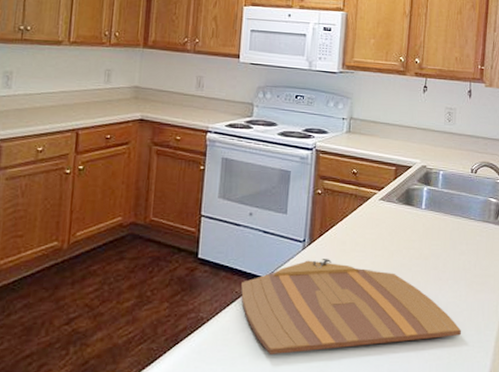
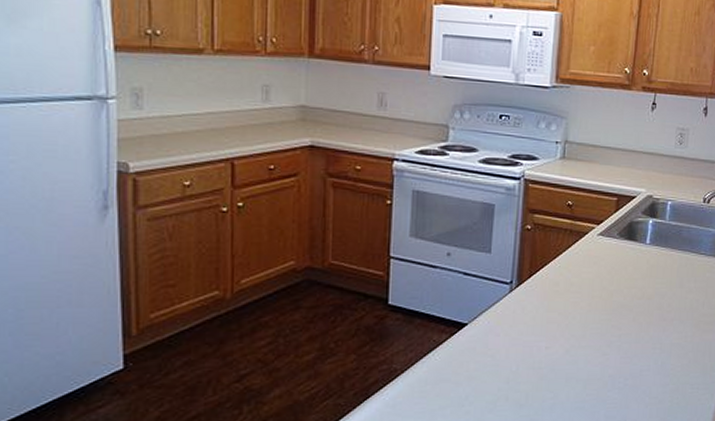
cutting board: present [240,259,462,354] -> none [438,301,686,405]

